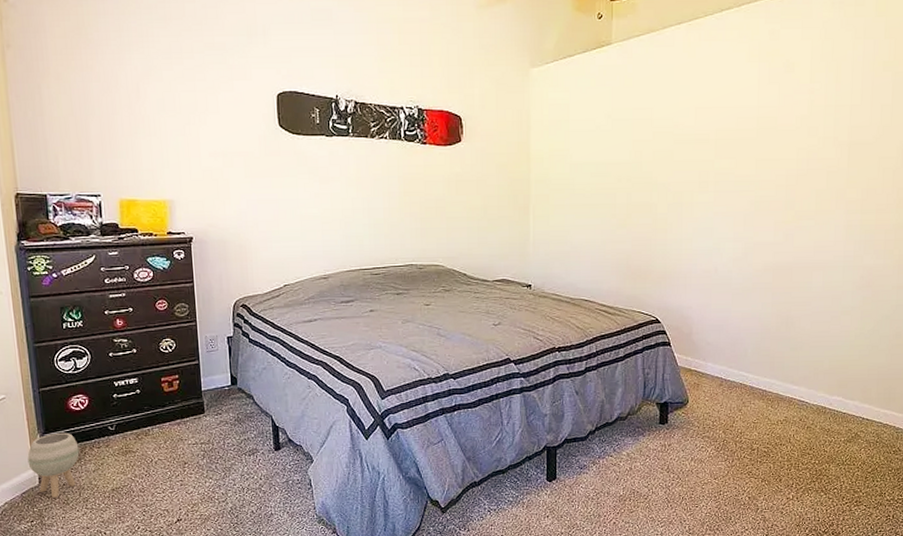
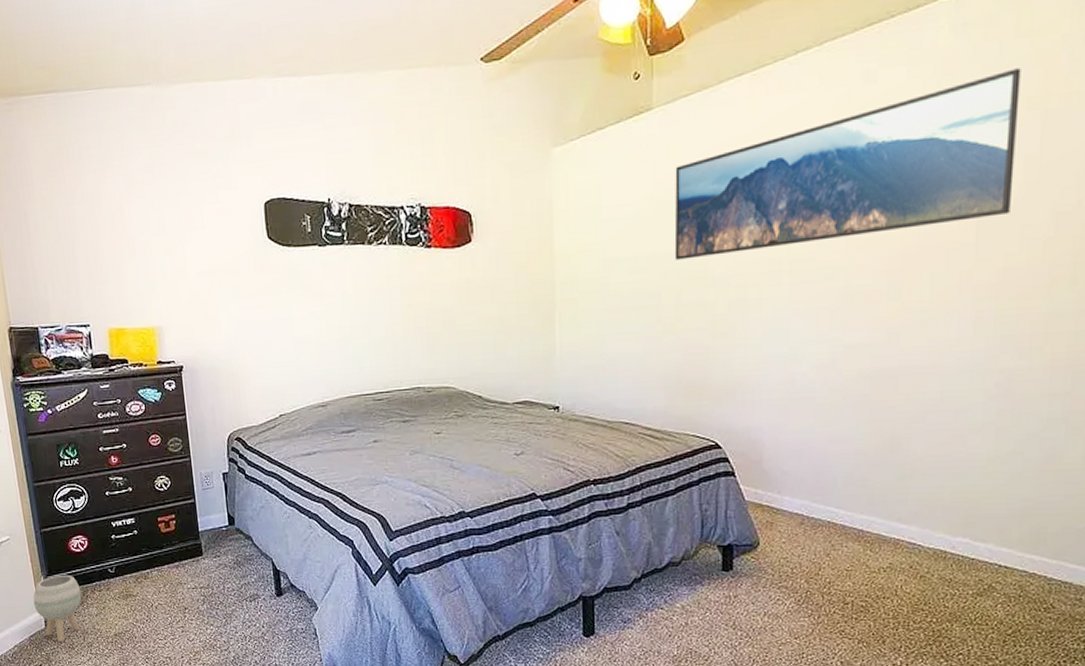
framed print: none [627,39,879,168] -> present [674,68,1021,260]

